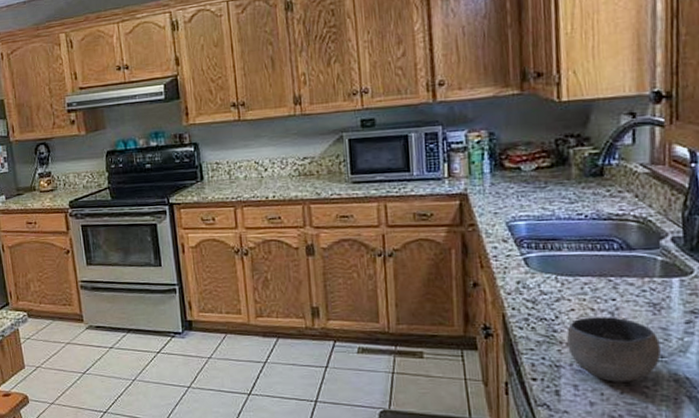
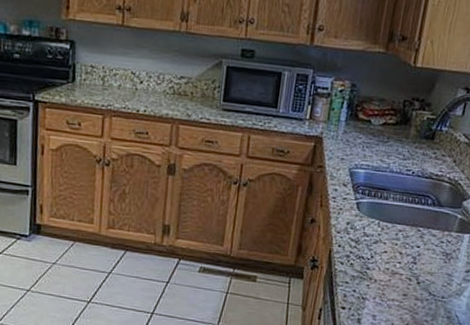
bowl: present [567,317,661,382] -> none [375,259,444,316]

